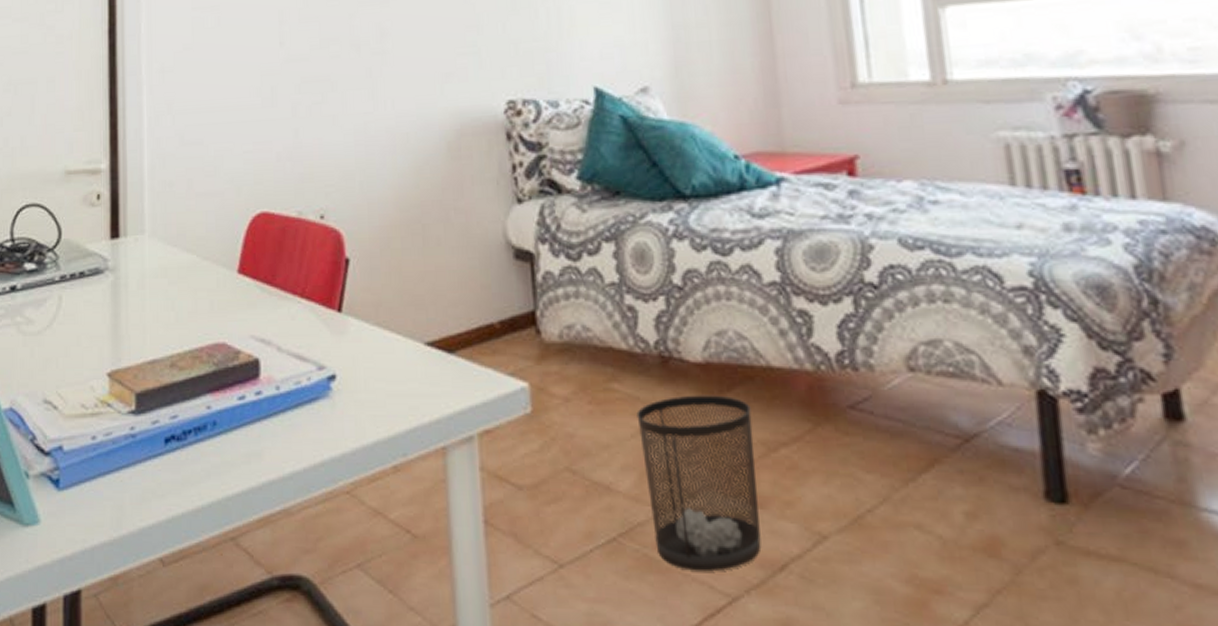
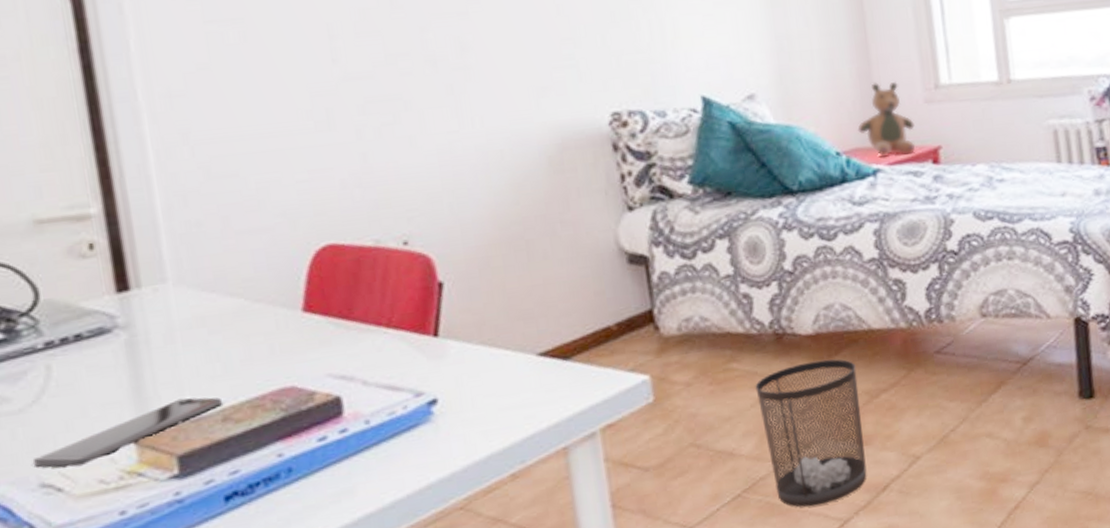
smartphone: none [41,340,173,389] -> present [32,397,223,468]
teddy bear: none [759,79,827,164] -> present [857,82,916,157]

